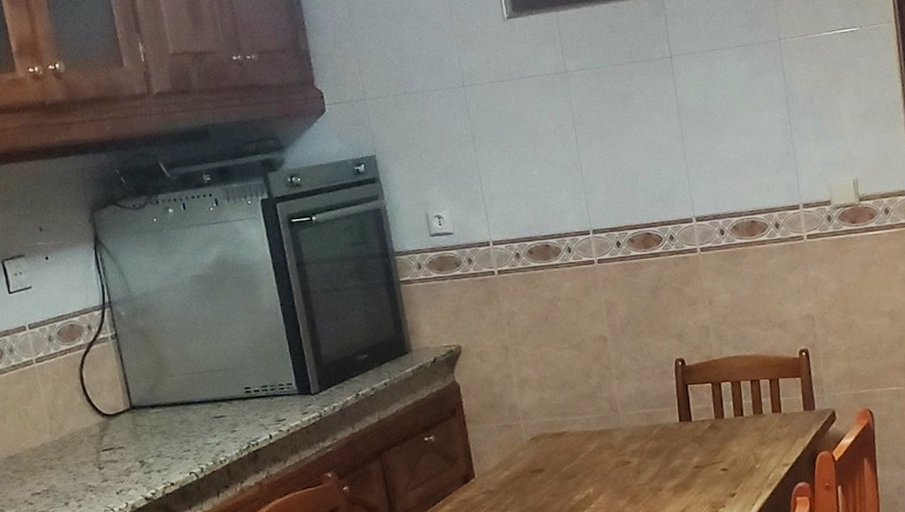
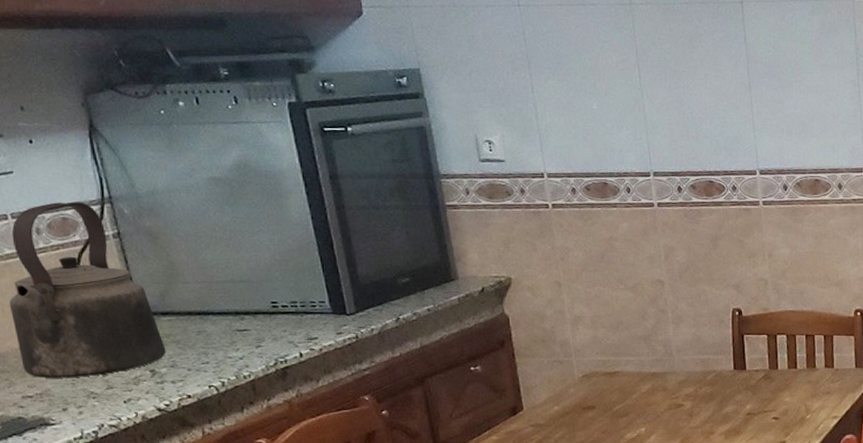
kettle: none [24,309,154,475] -> present [9,201,167,378]

